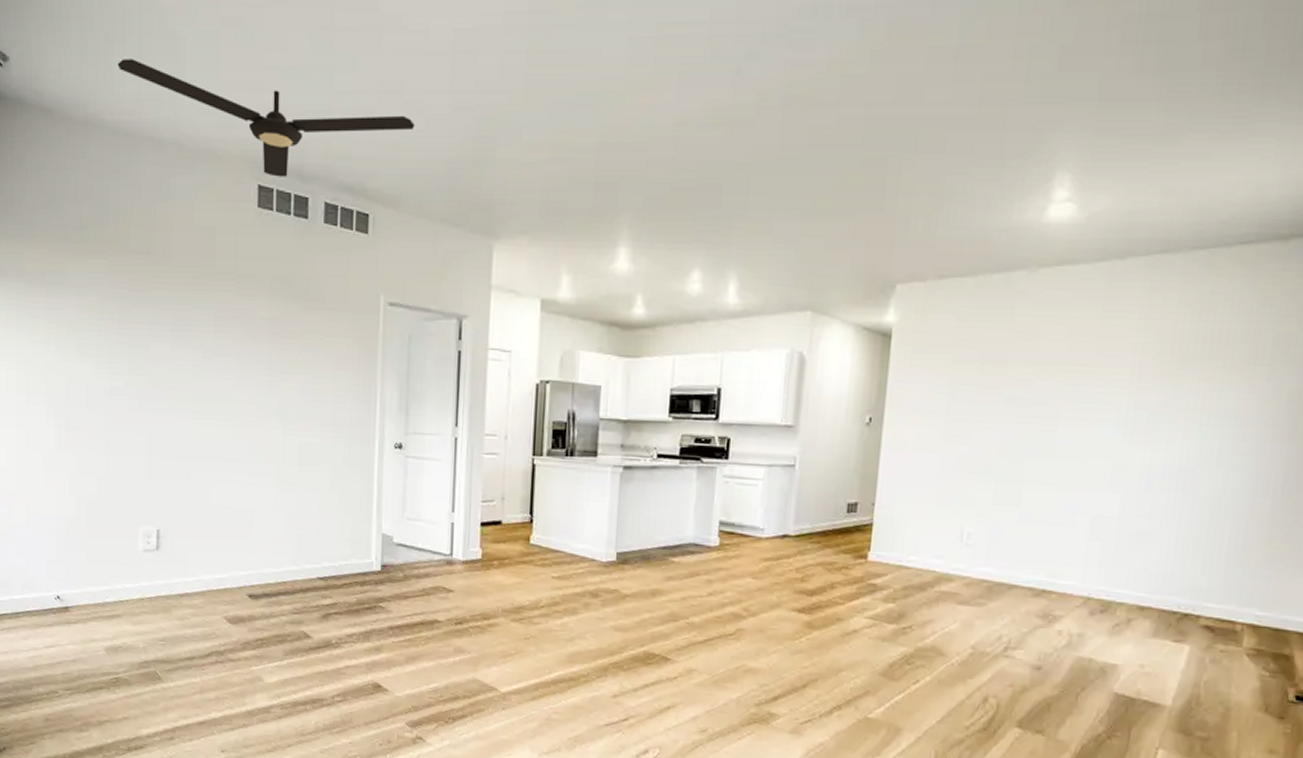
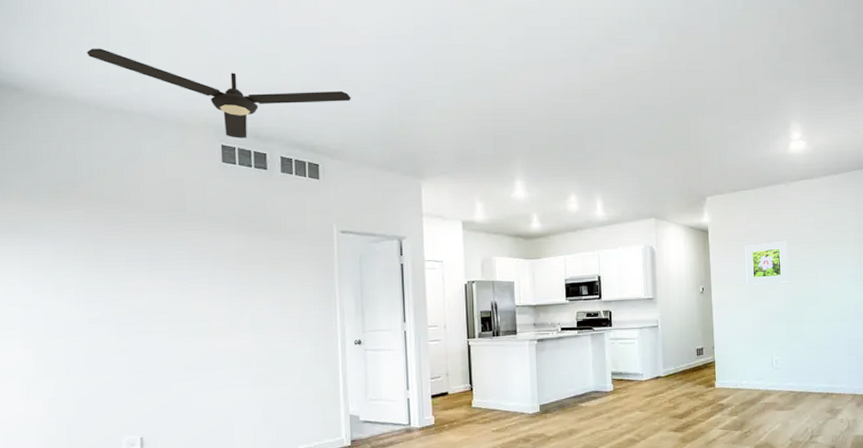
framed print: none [940,357,1017,421] -> present [745,240,788,285]

